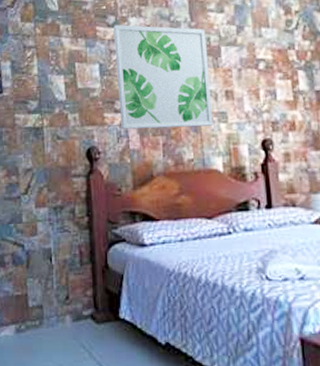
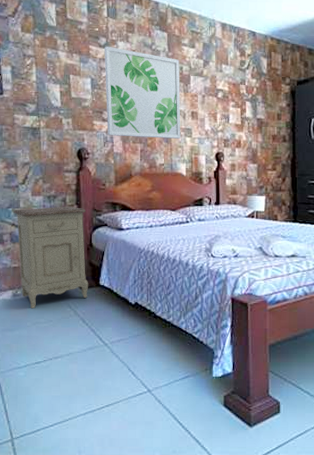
nightstand: none [14,218,105,349] -> present [13,206,88,309]

